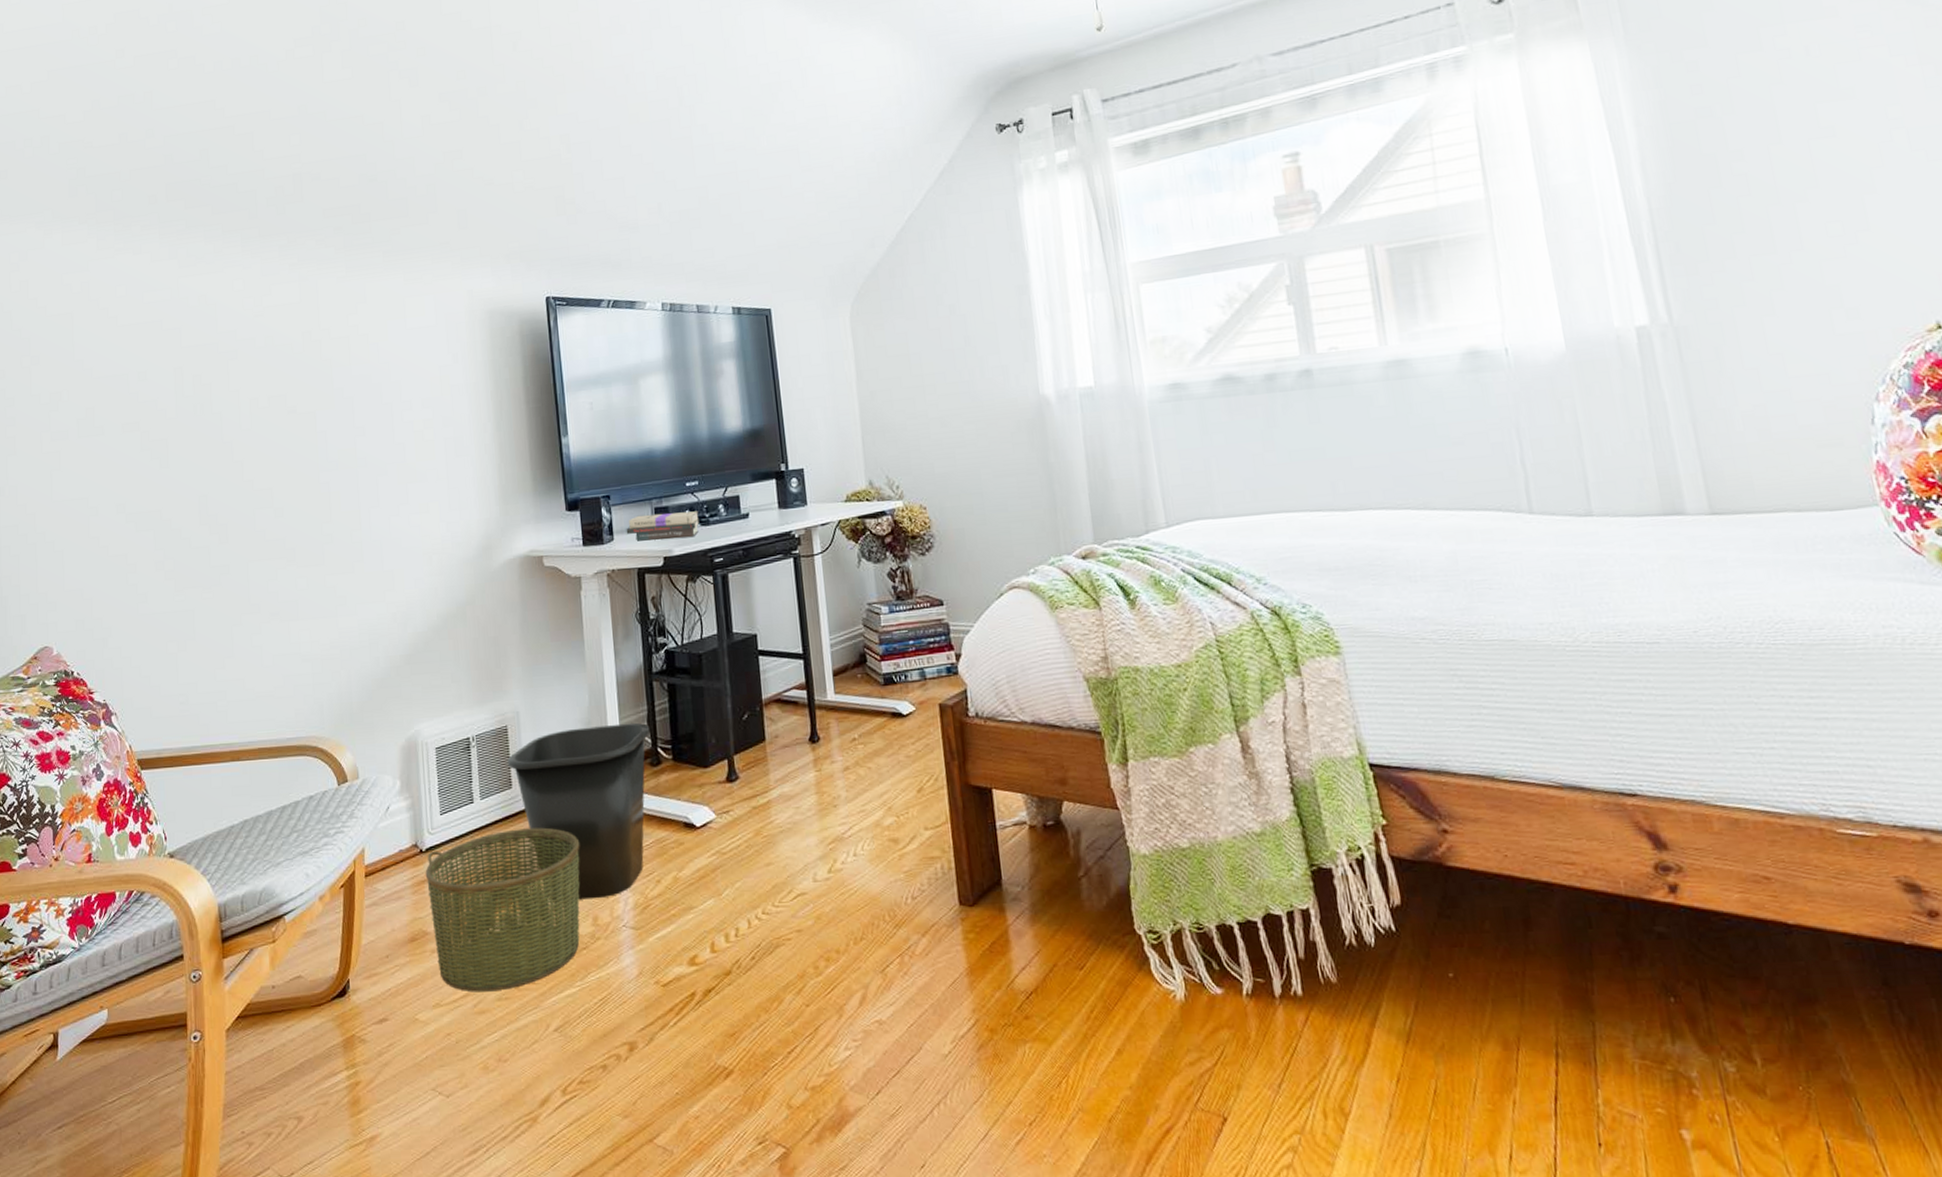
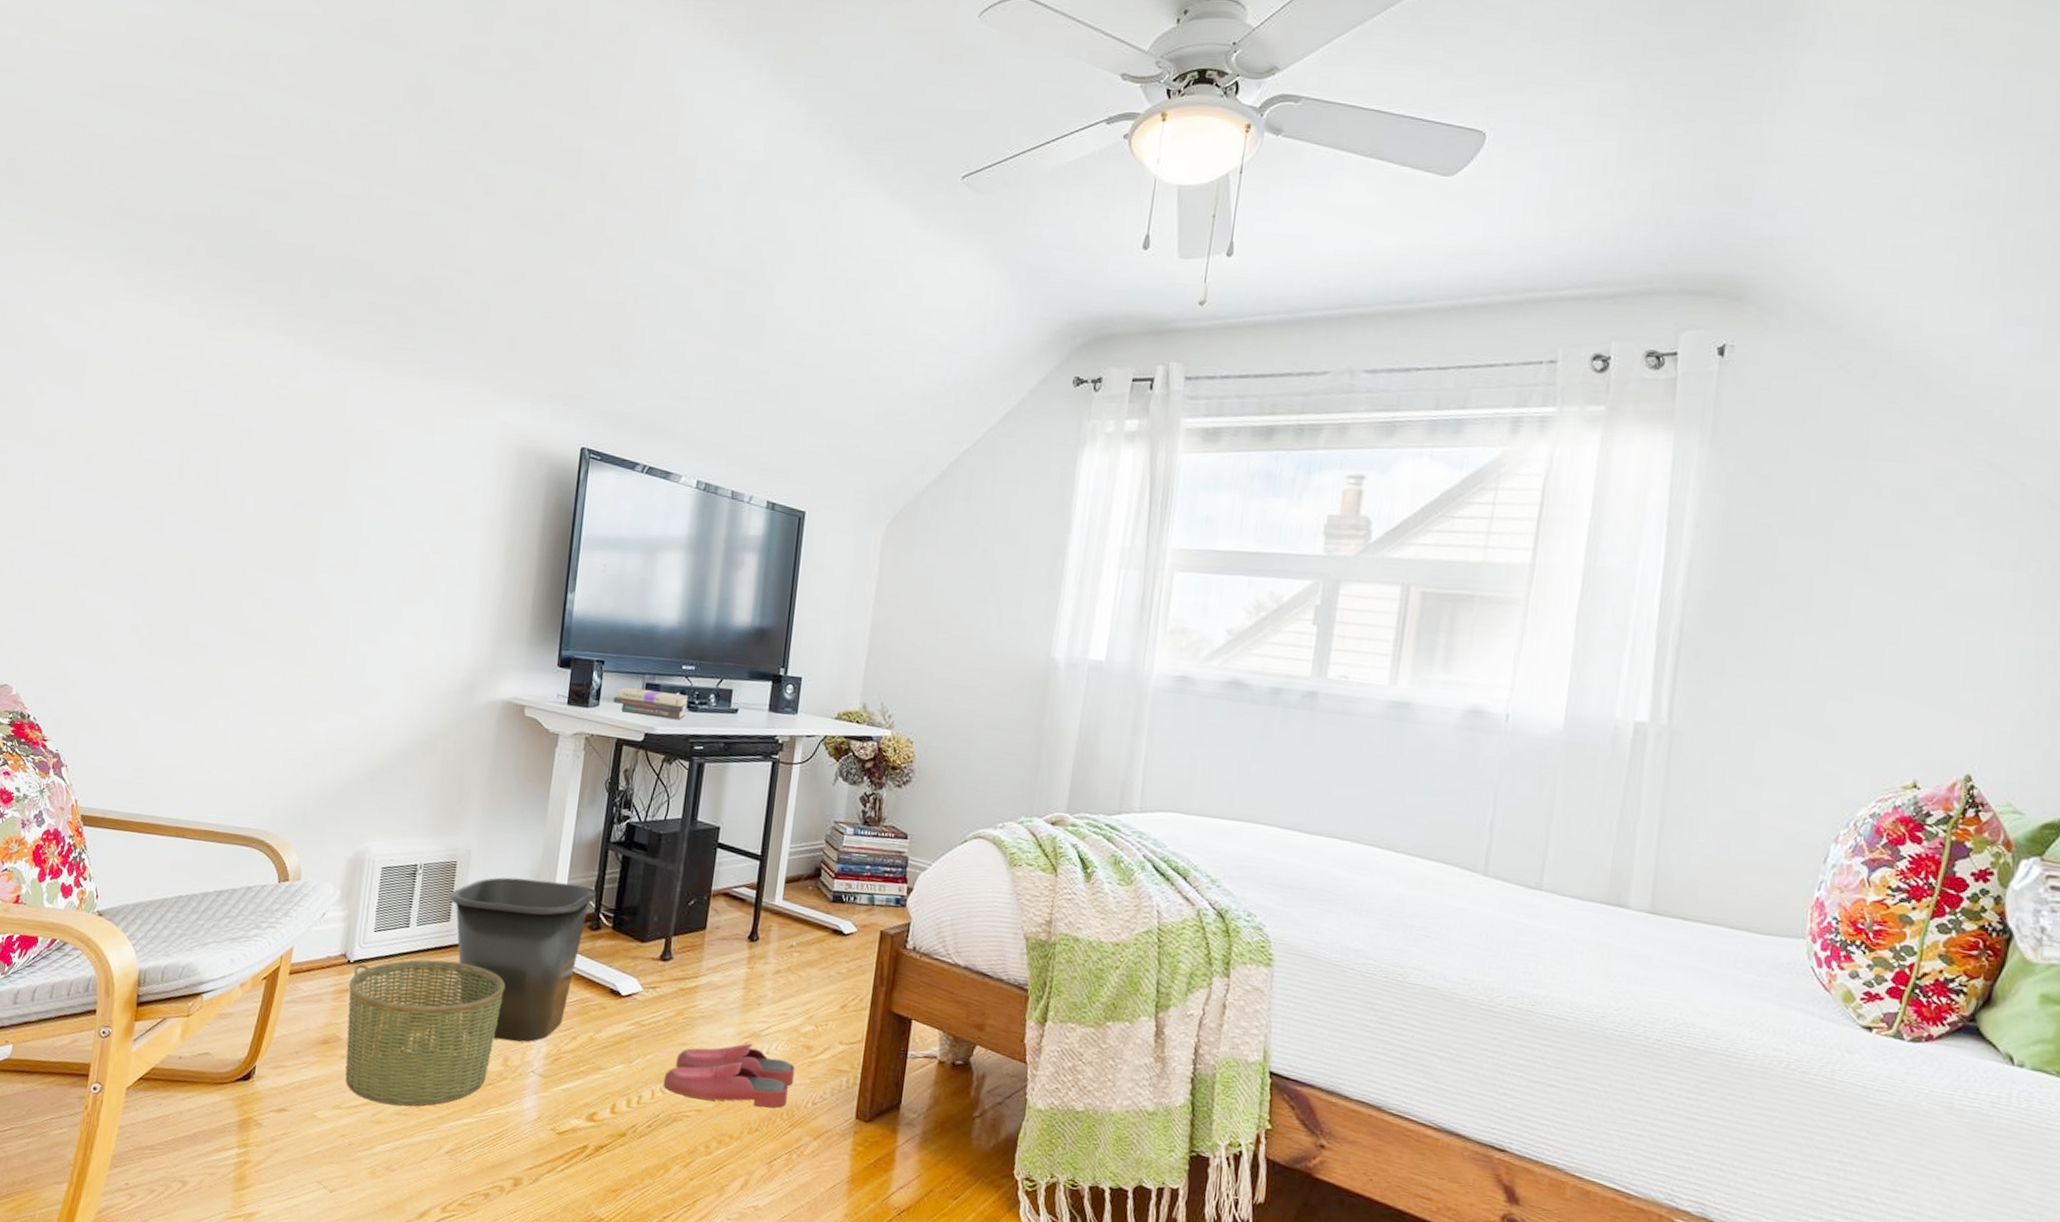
slippers: none [756,849,888,919] -> present [663,1043,796,1108]

